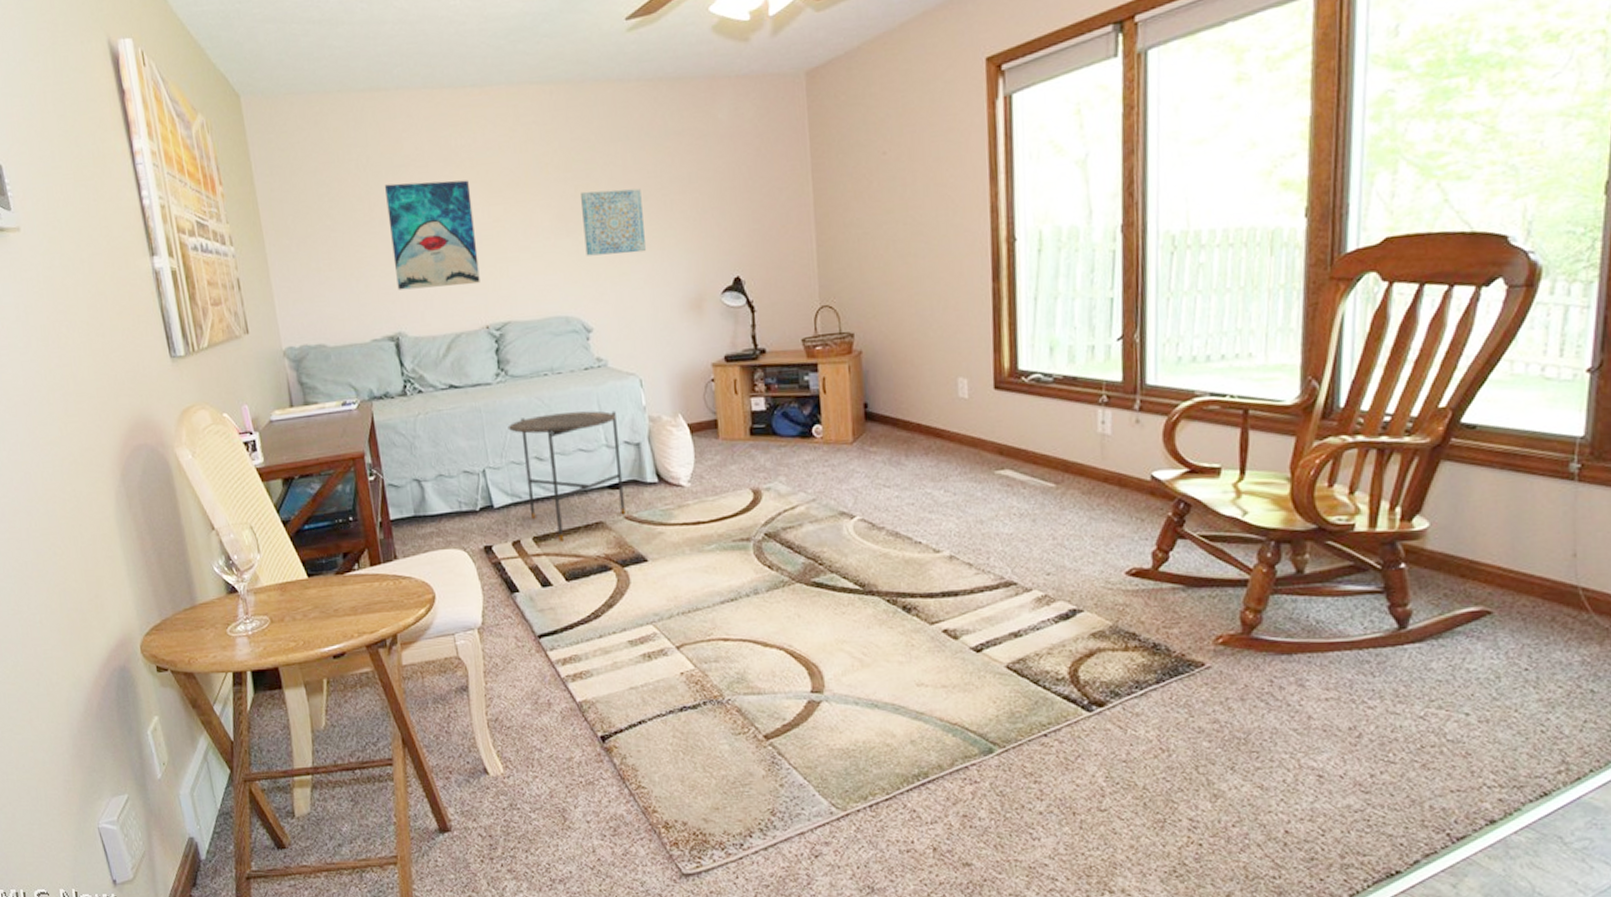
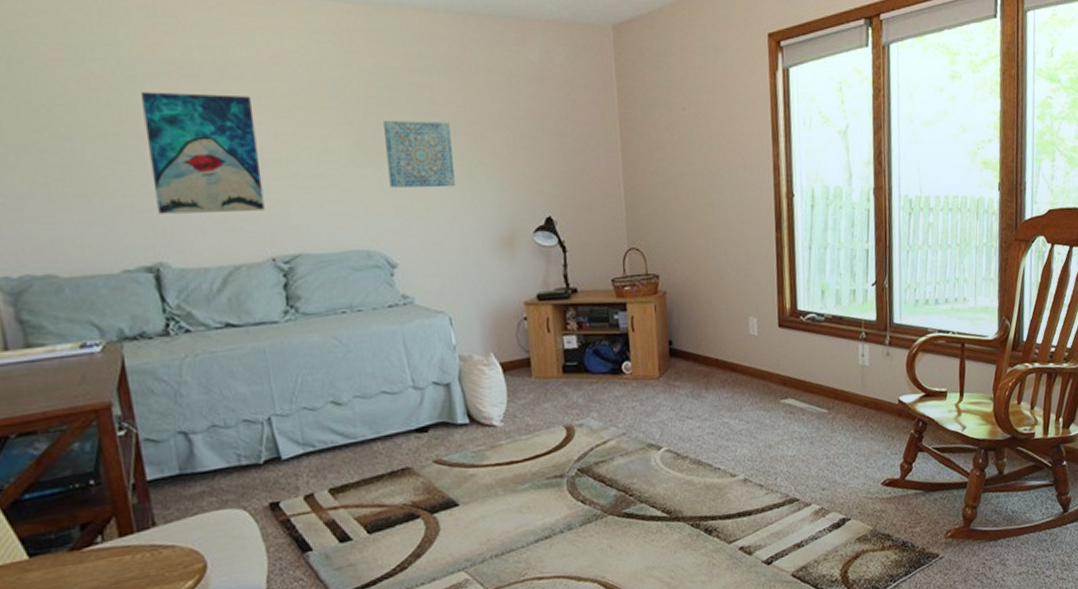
side table: present [508,411,626,543] -> none [298,350,435,493]

